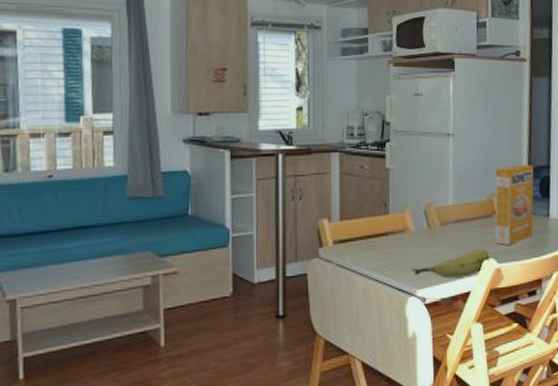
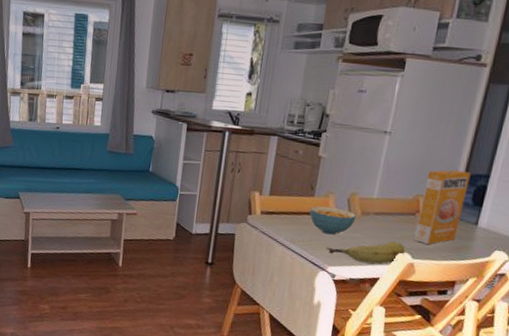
cereal bowl: none [387,222,436,254] -> present [310,206,357,235]

